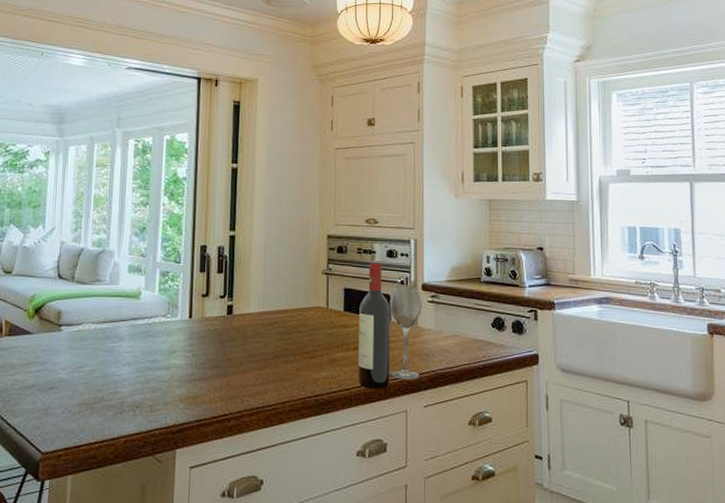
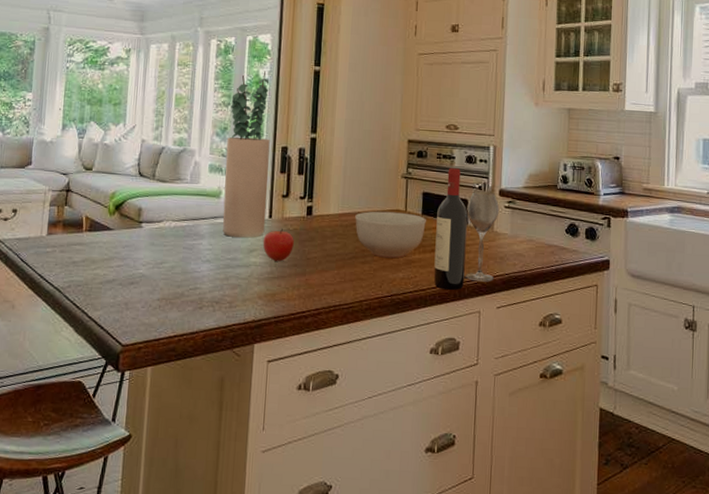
vase: none [142,170,189,339] -> present [222,71,270,238]
fruit: none [183,328,215,363] -> present [263,228,294,262]
bowl: none [276,308,348,357] -> present [355,211,426,259]

